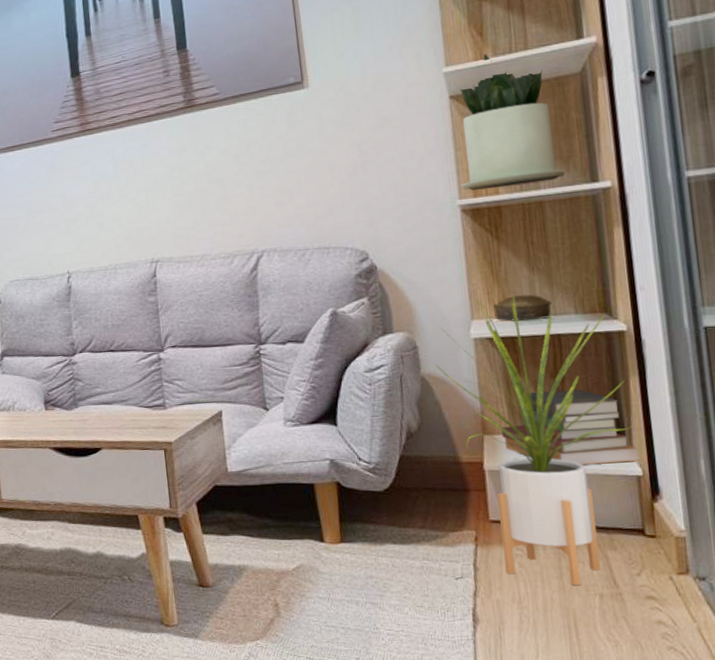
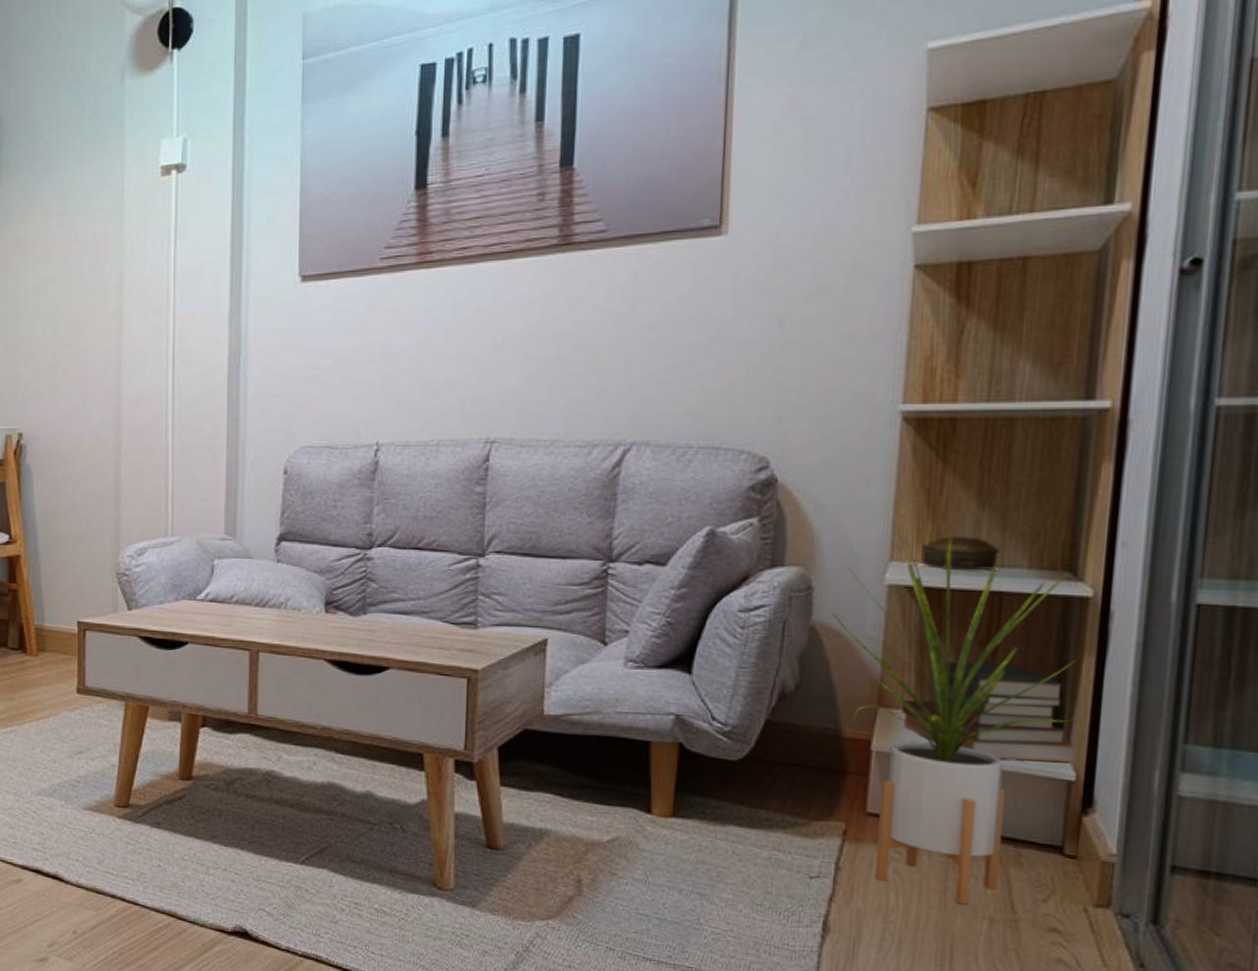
planter: present [460,54,567,191] -> none [908,213,1055,395]

